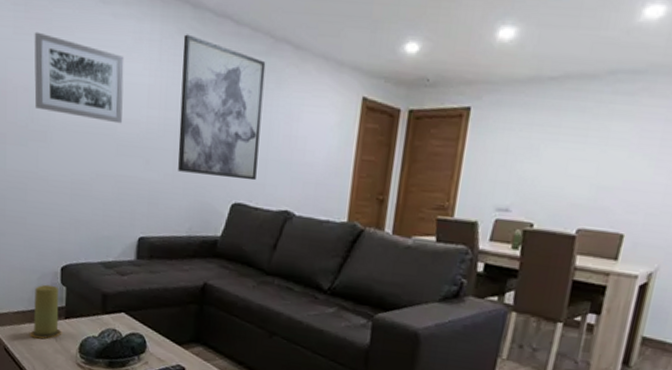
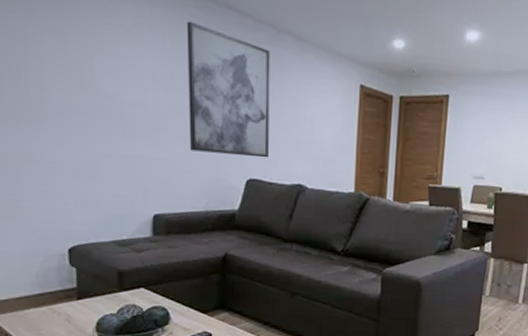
candle: present [29,284,62,339] -> none [35,267,75,323]
wall art: present [34,31,125,124] -> none [16,9,126,105]

